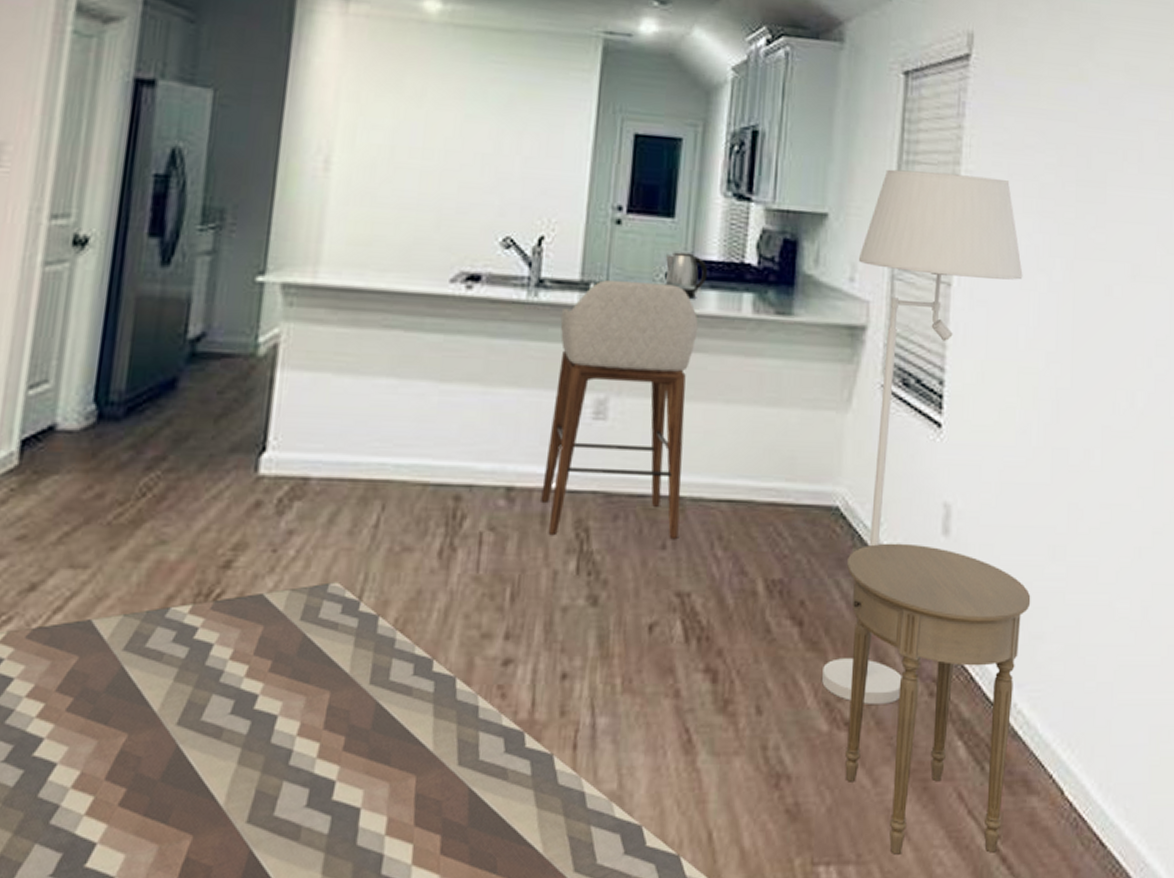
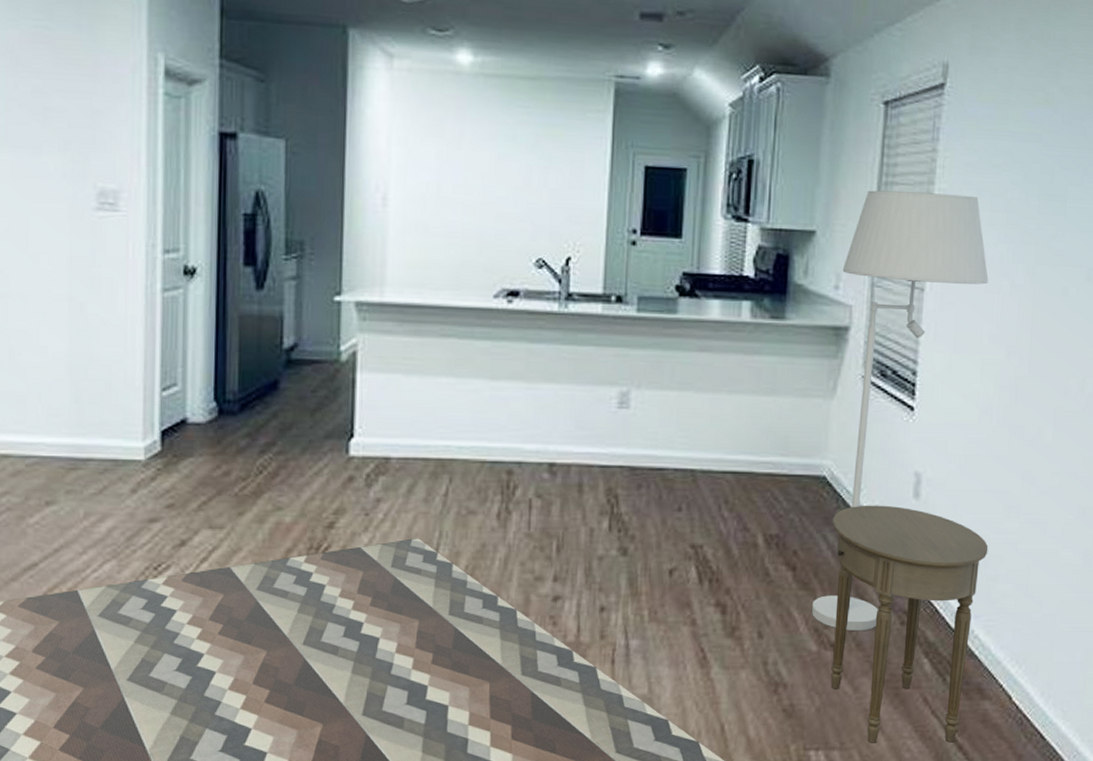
bar stool: present [541,280,699,540] -> none [578,293,704,504]
kettle: present [666,251,708,299] -> none [675,266,712,307]

